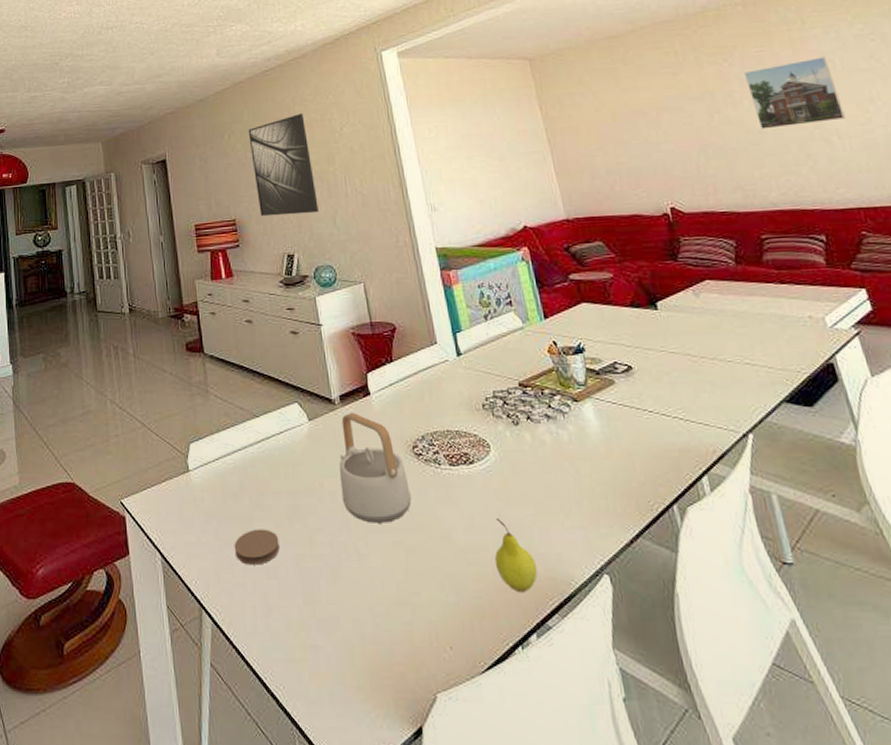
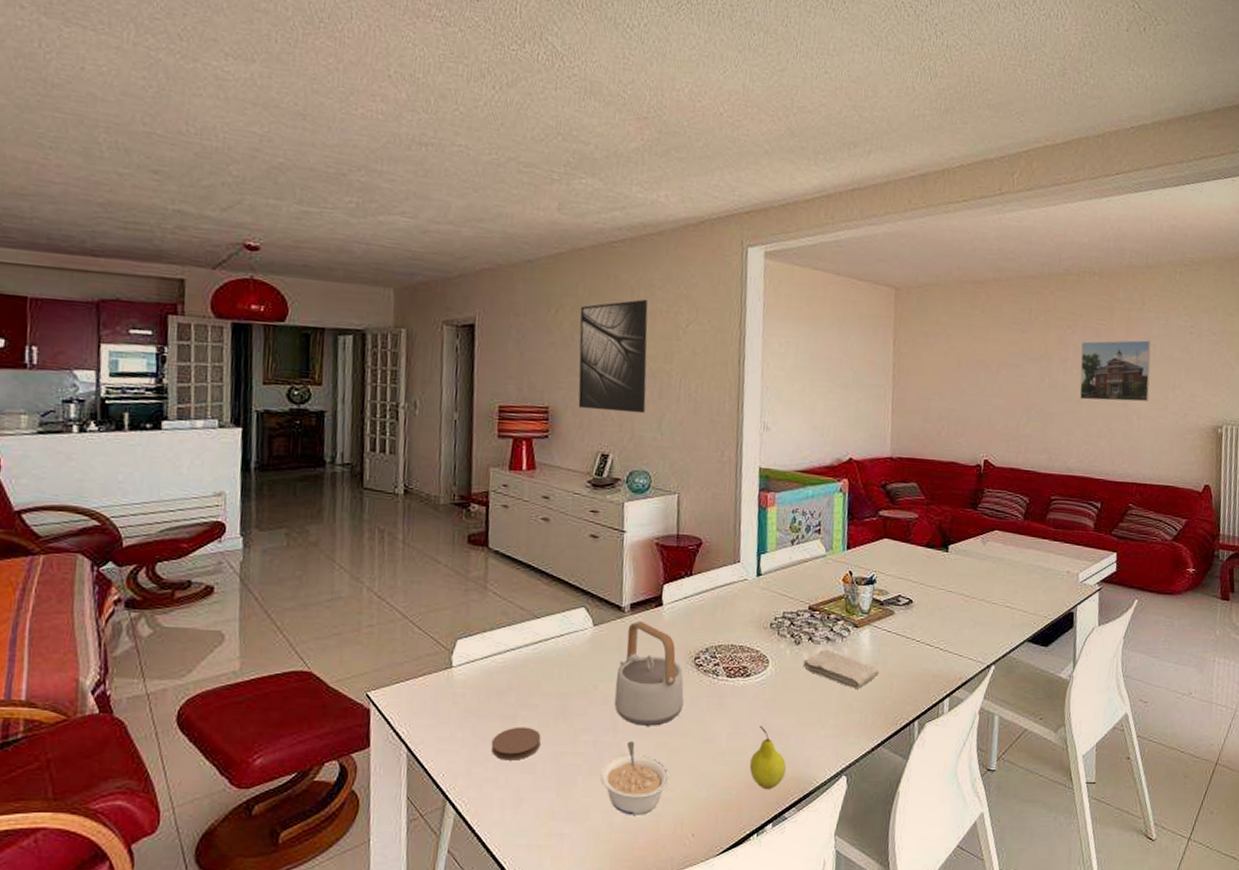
legume: none [341,541,413,624] -> present [600,741,669,815]
washcloth: none [527,428,616,470] -> present [803,649,880,689]

